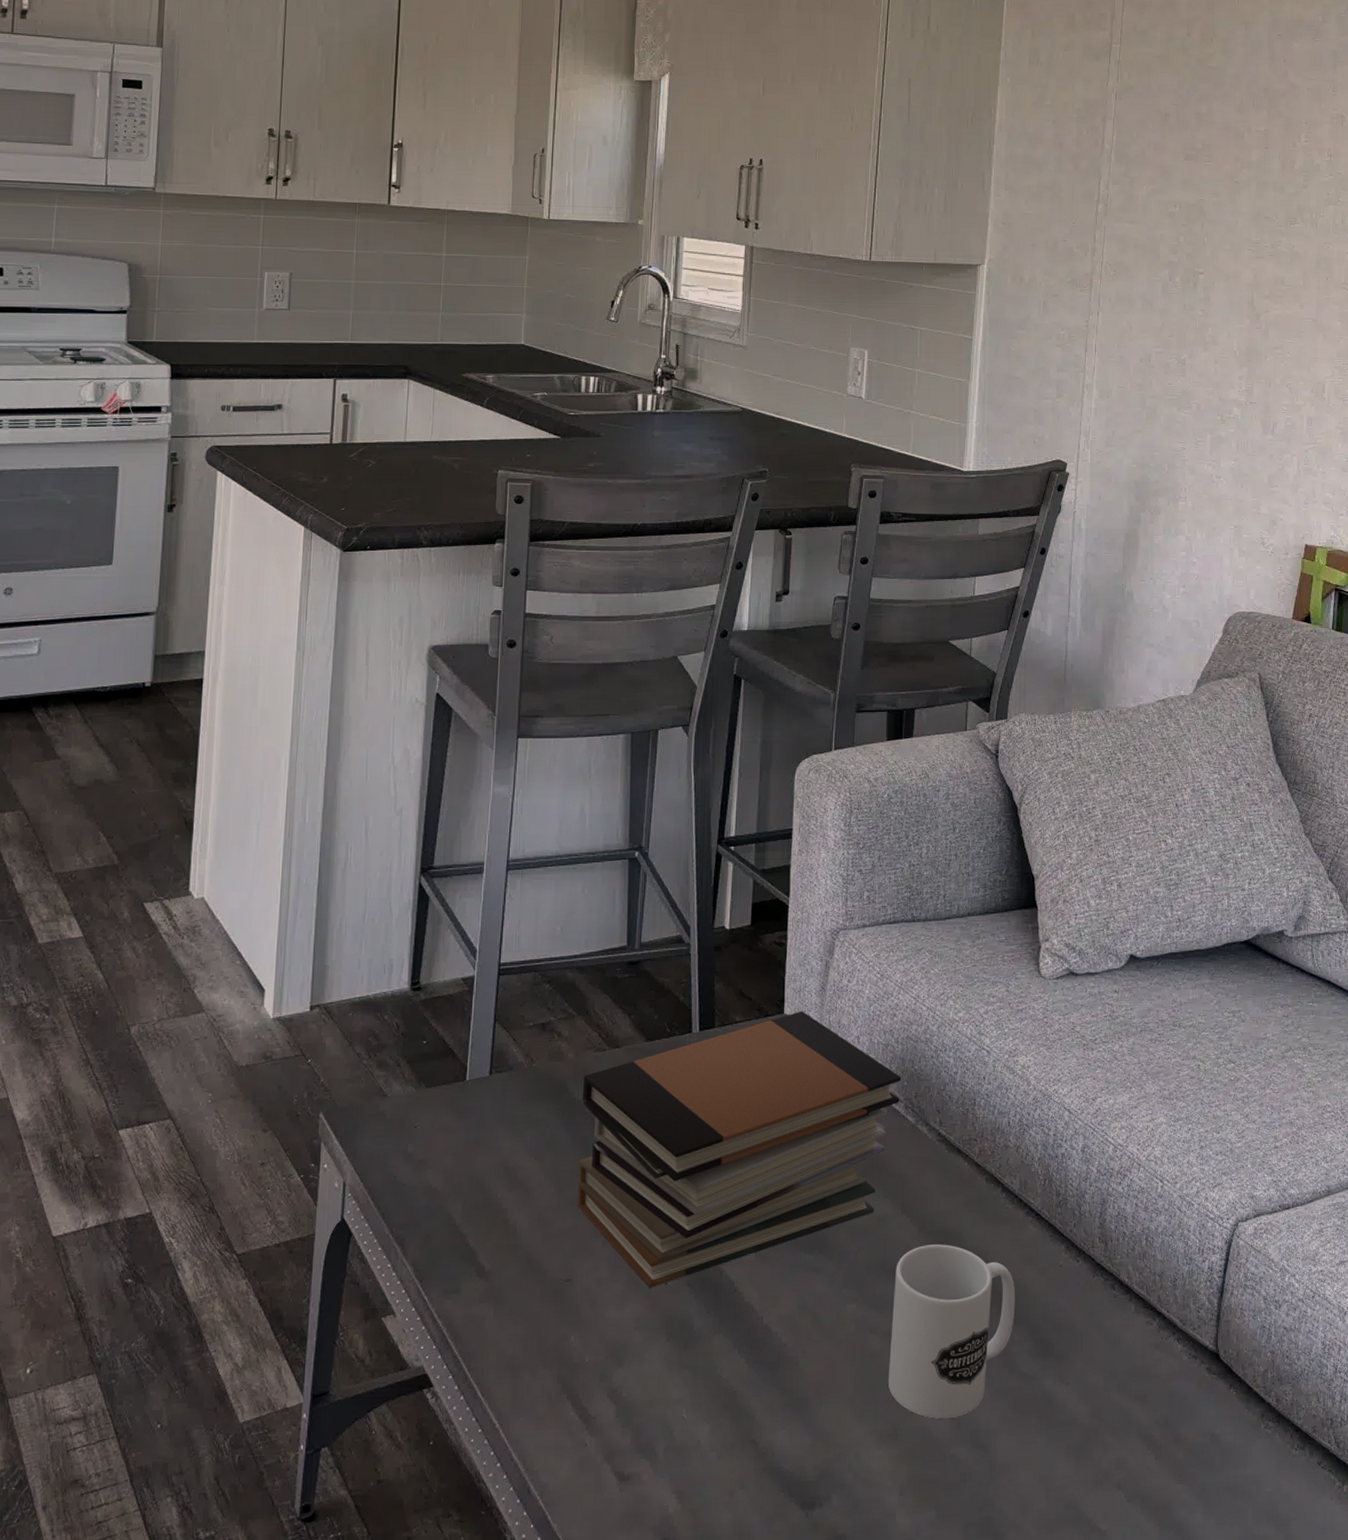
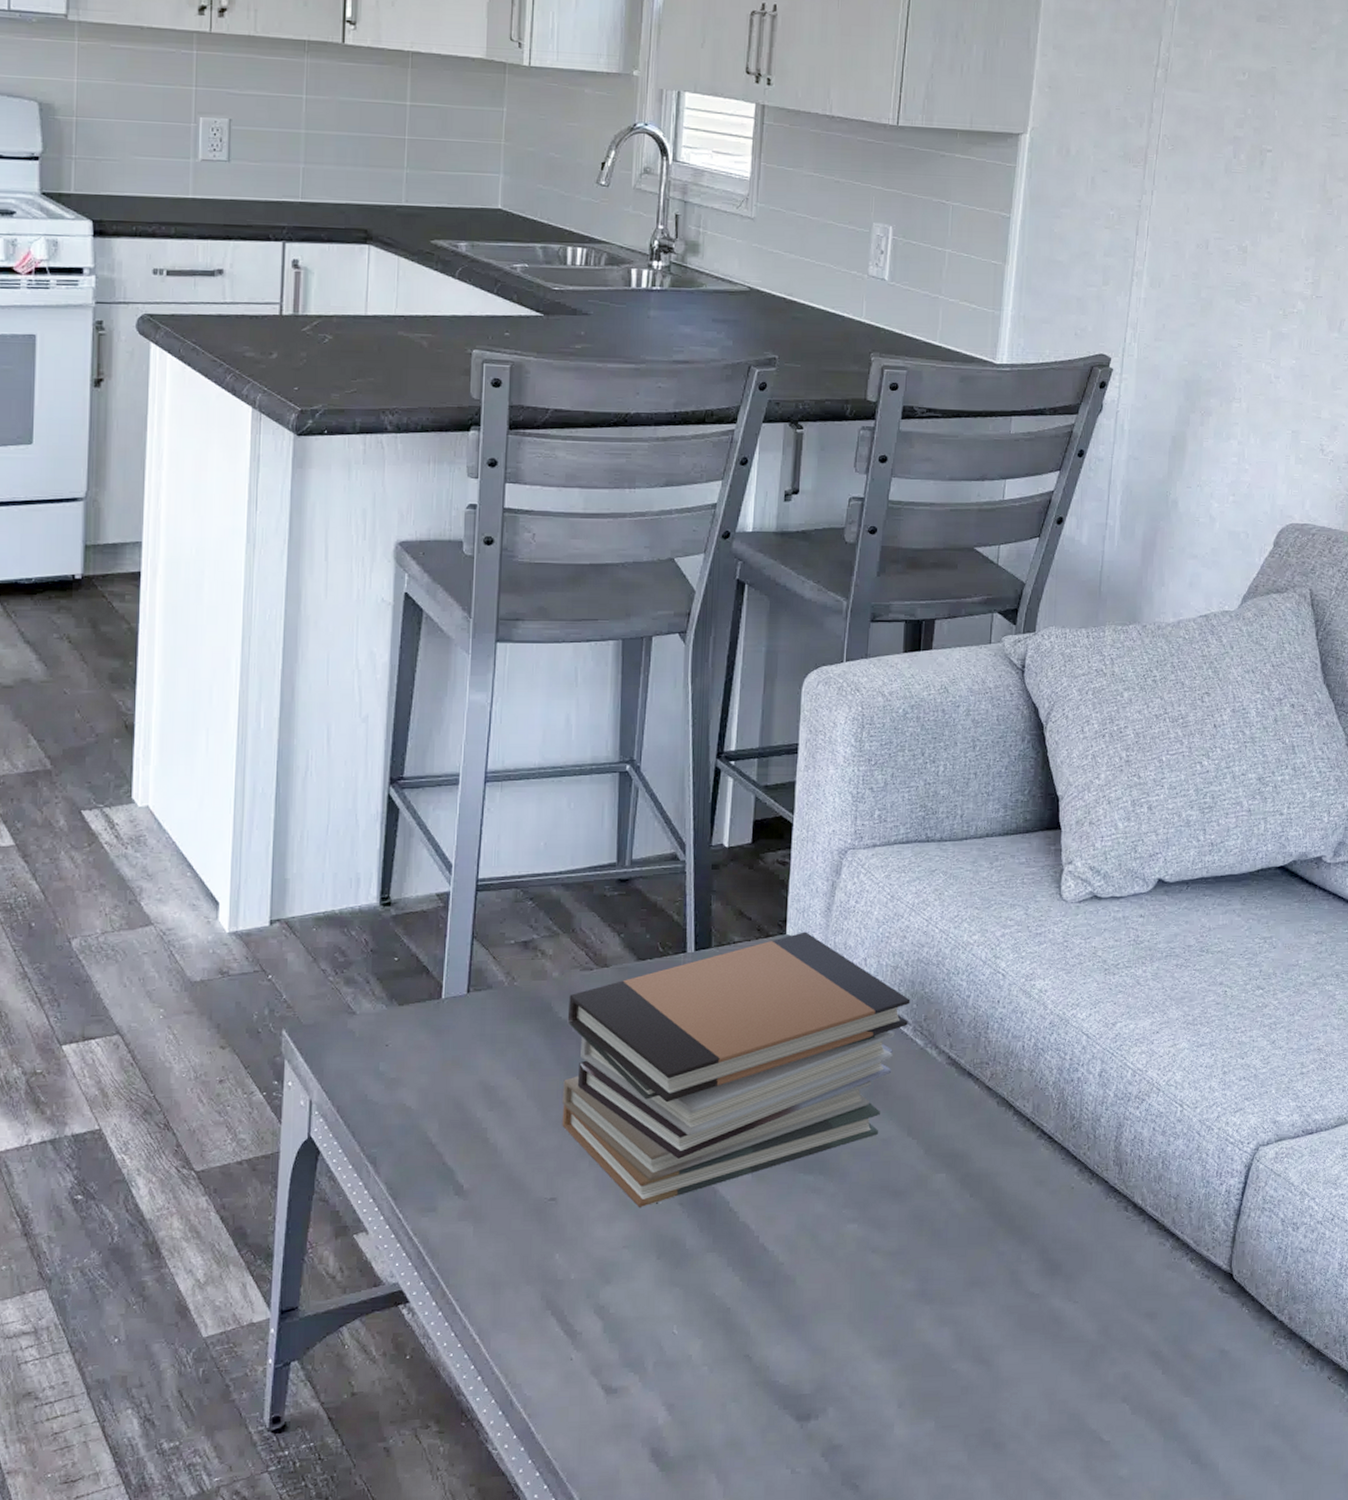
mug: present [887,1244,1016,1419] -> none [888,1166,1025,1335]

